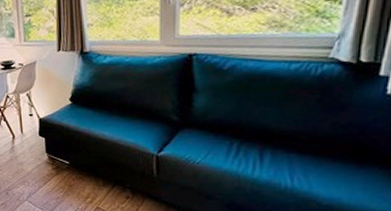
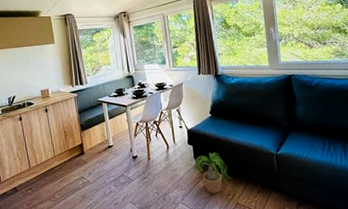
potted plant: none [44,147,91,195] -> present [193,152,230,194]

